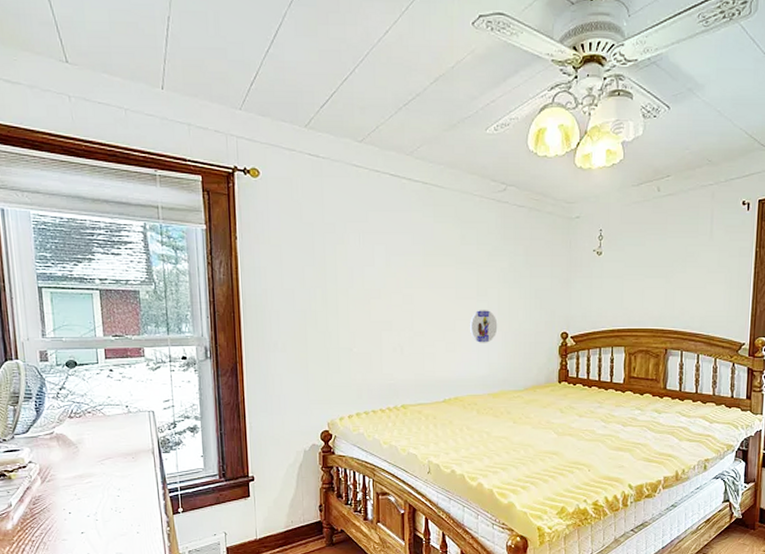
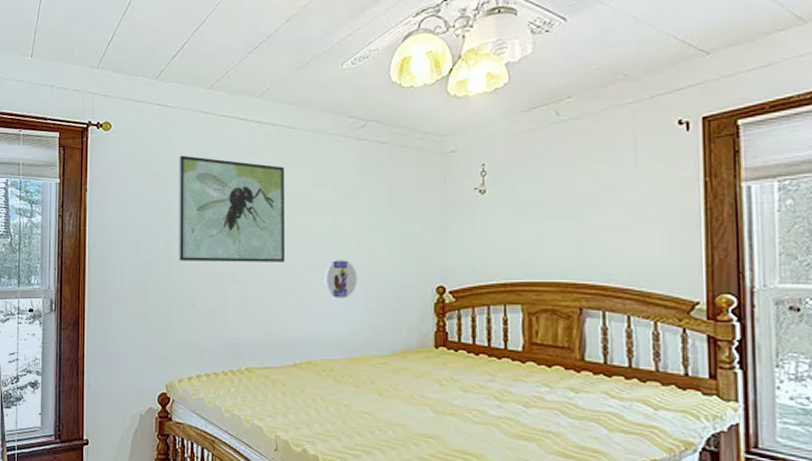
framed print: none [332,207,436,311] -> present [179,155,286,262]

